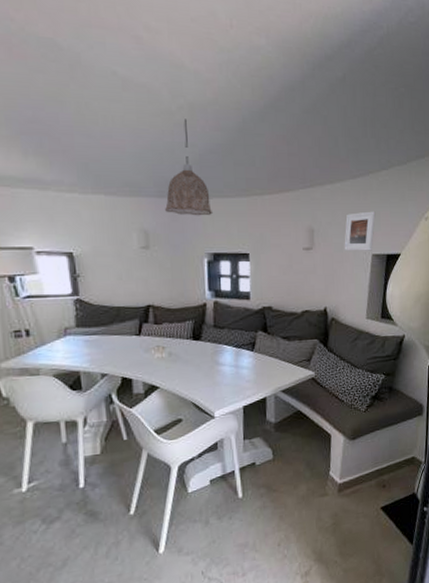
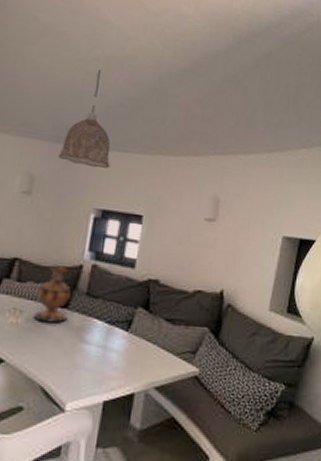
vase: none [173,306,202,354] -> present [33,265,72,323]
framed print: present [344,211,376,251] -> none [251,188,291,232]

